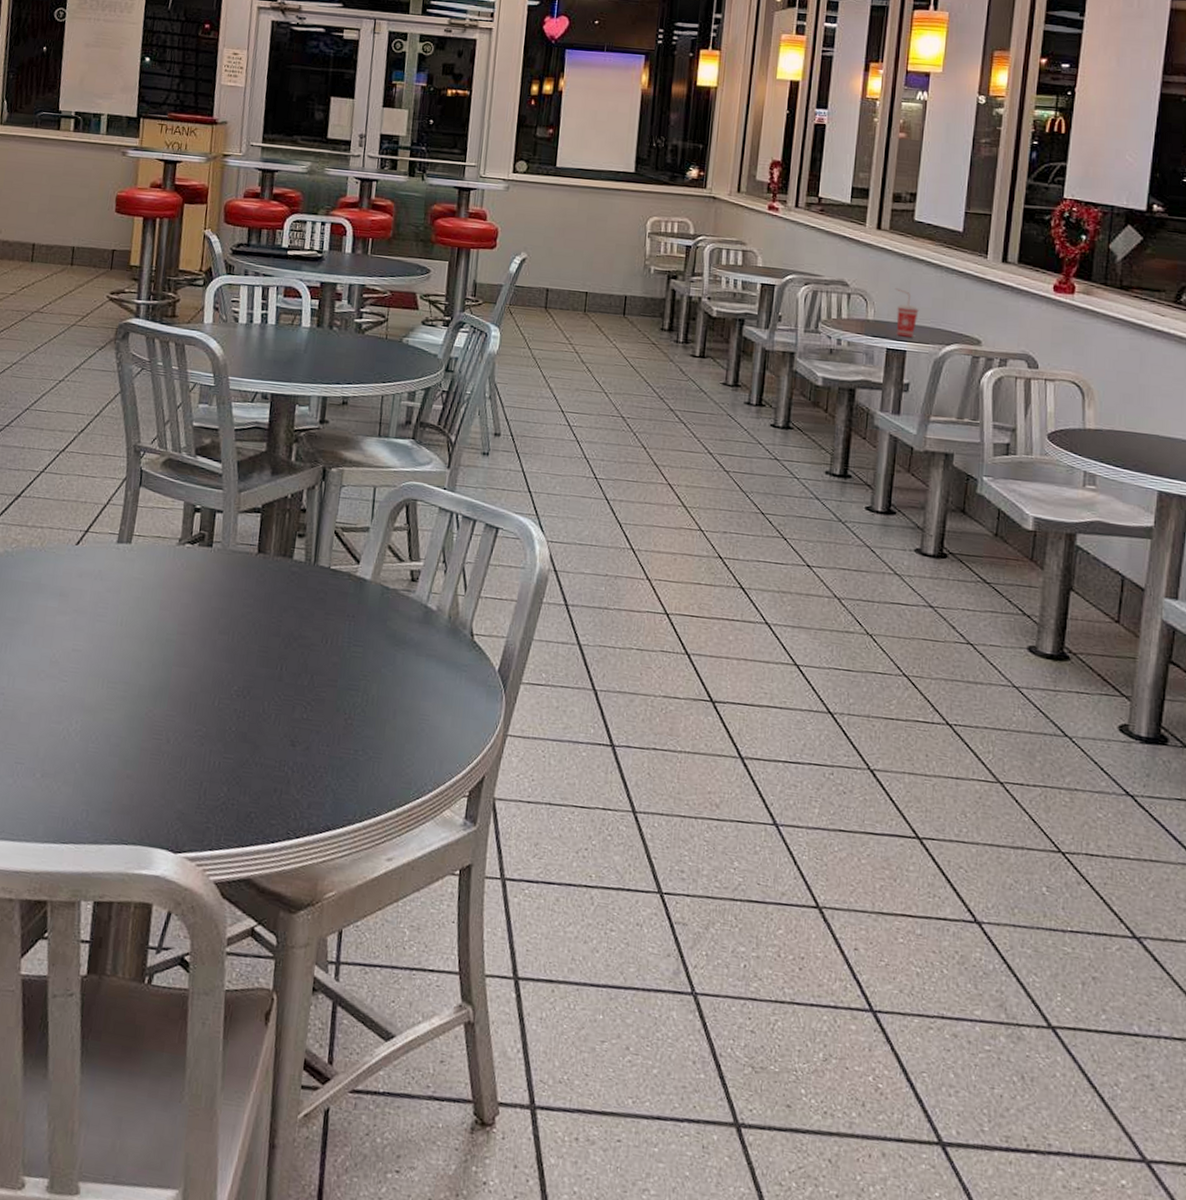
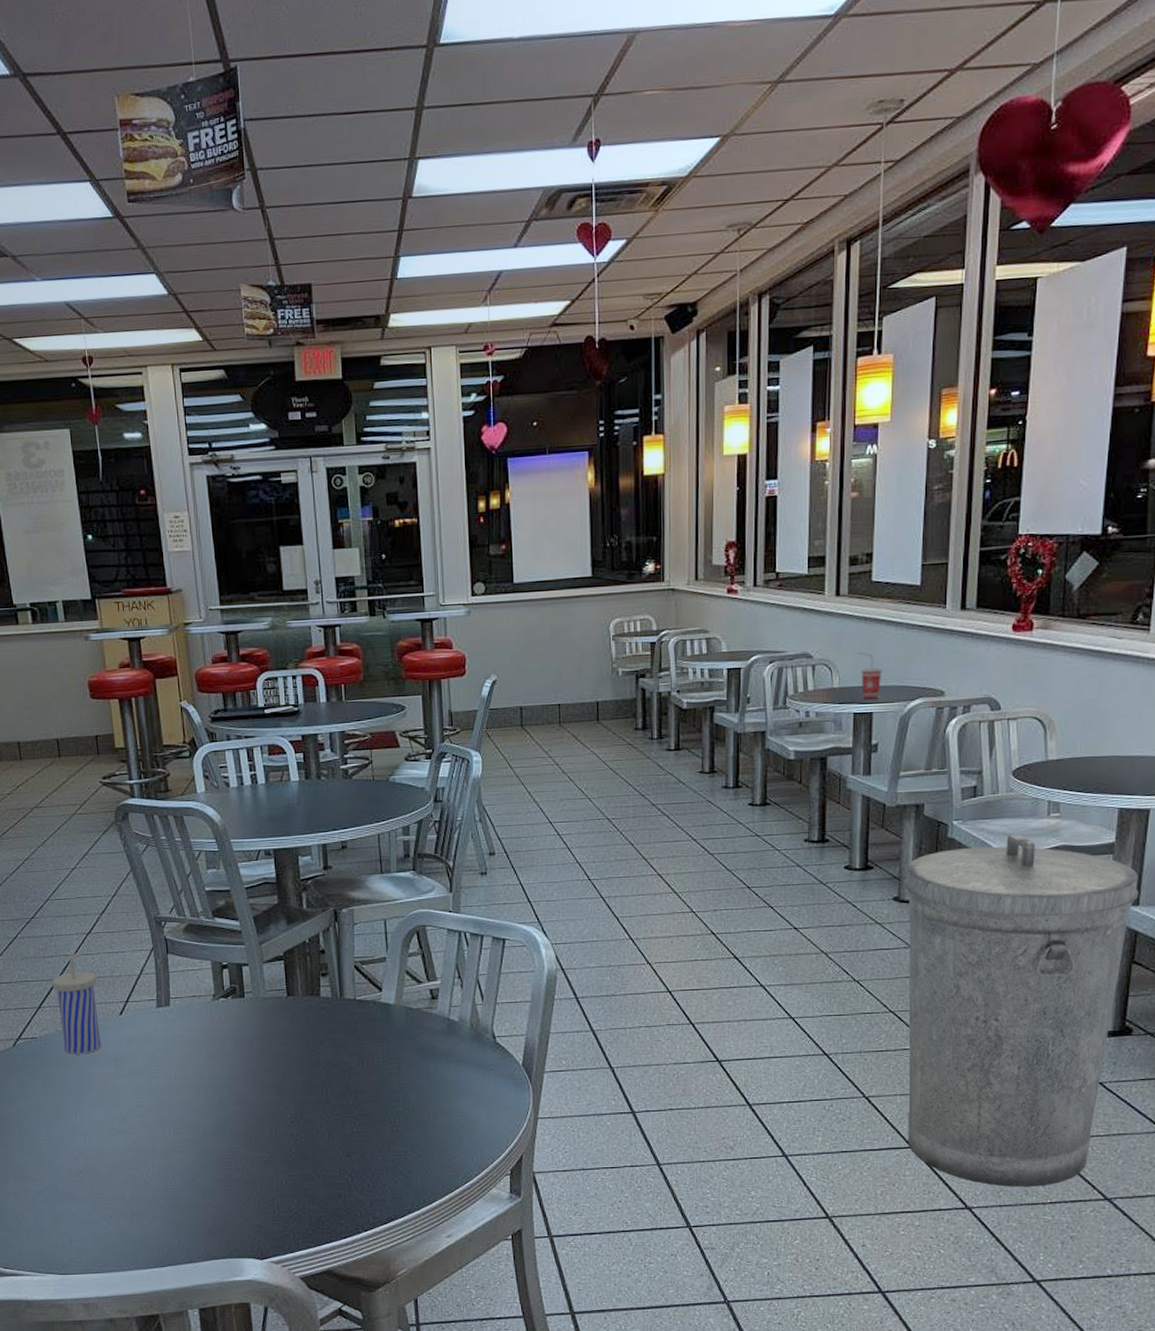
beverage cup: none [8,469,60,582] -> present [52,952,101,1054]
trash can: none [914,501,1178,910] -> present [905,835,1139,1187]

